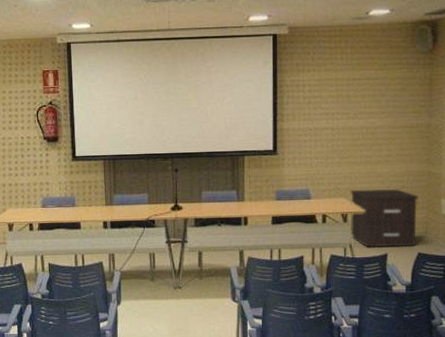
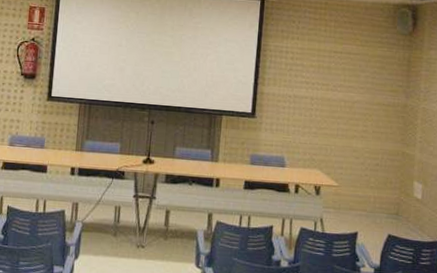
nightstand: present [350,188,418,248] -> none [322,162,392,228]

